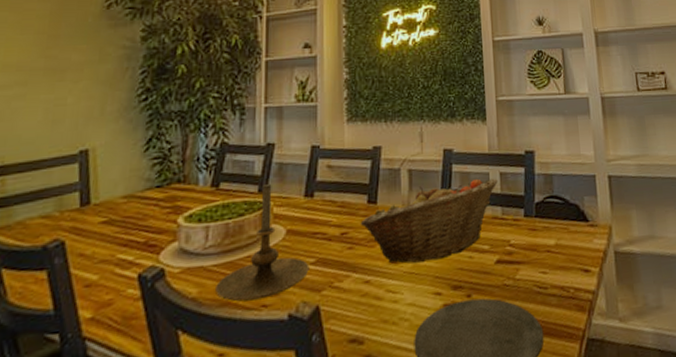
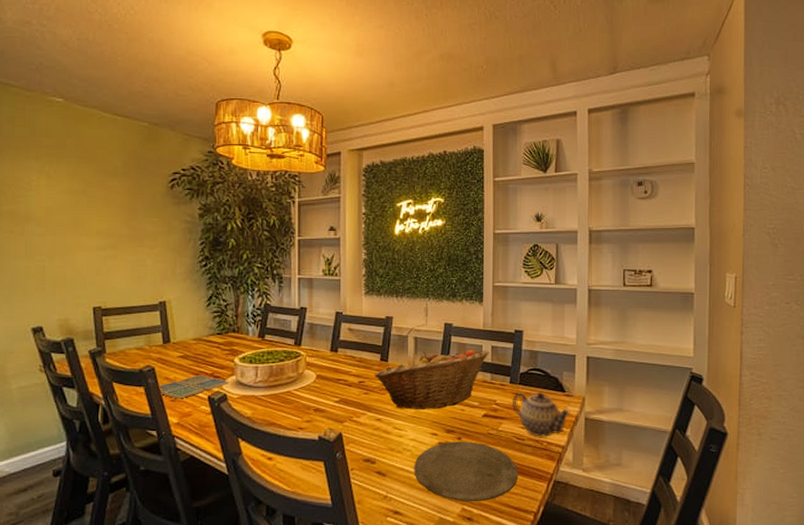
drink coaster: none [69,245,169,284] -> present [159,375,229,399]
candle holder: present [216,183,310,302] -> none [264,338,334,423]
teapot: none [528,223,598,282] -> present [511,391,571,437]

